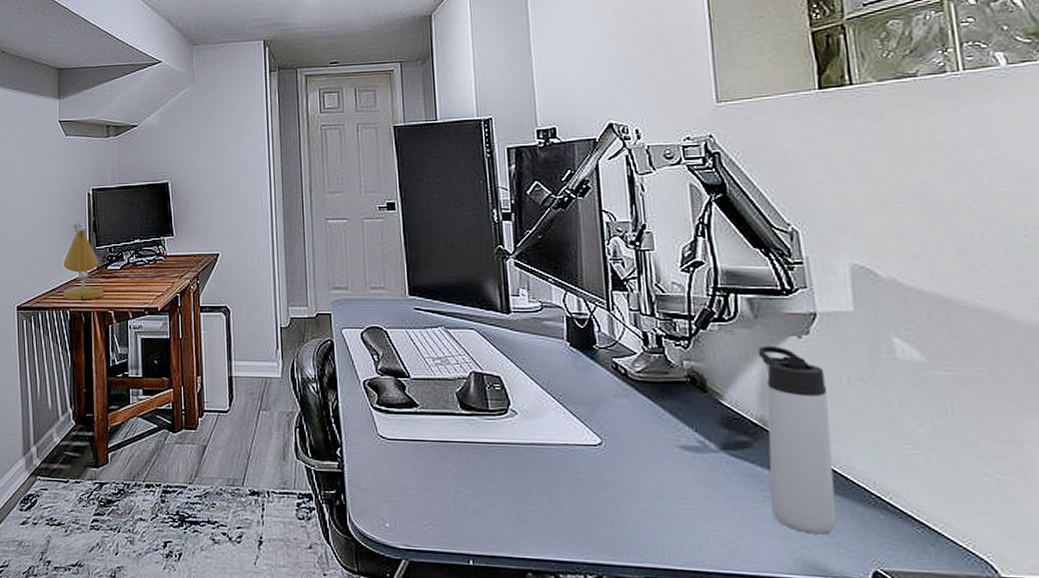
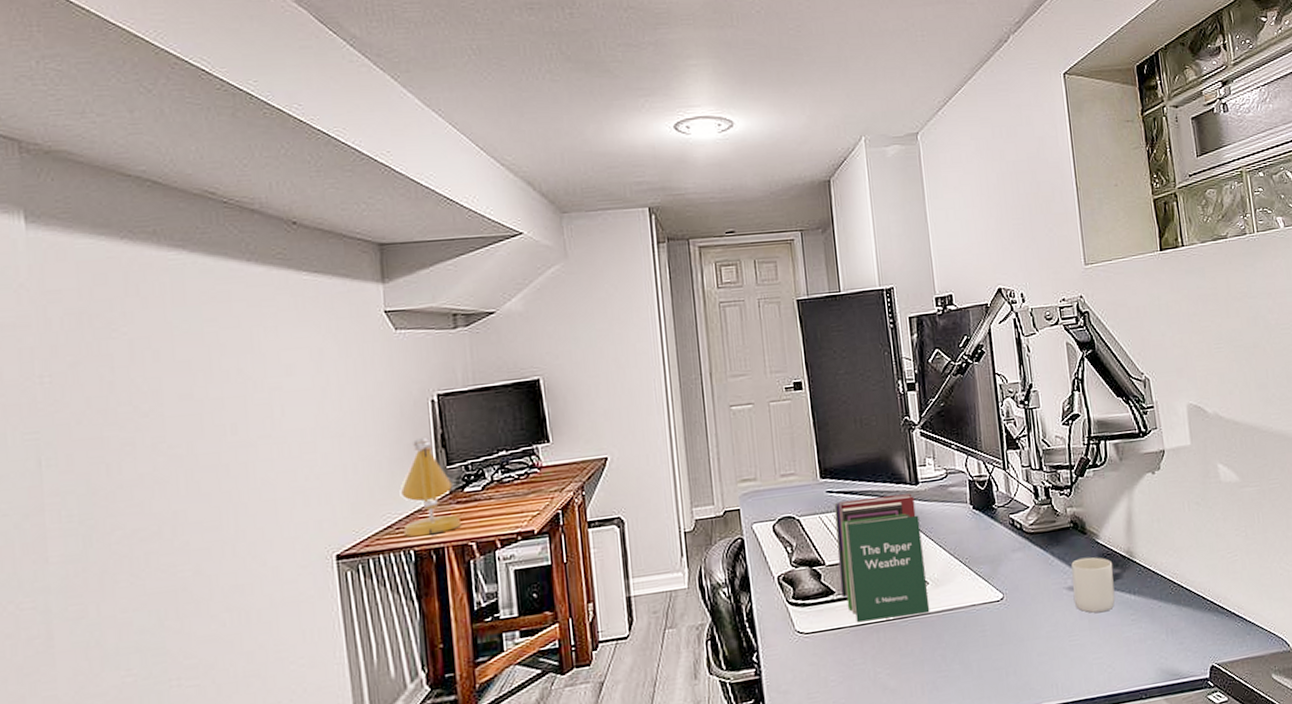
books: none [421,319,518,443] -> present [834,493,930,623]
mug: none [686,417,743,481] -> present [1071,557,1116,613]
thermos bottle: present [757,346,837,535] -> none [1123,484,1185,645]

